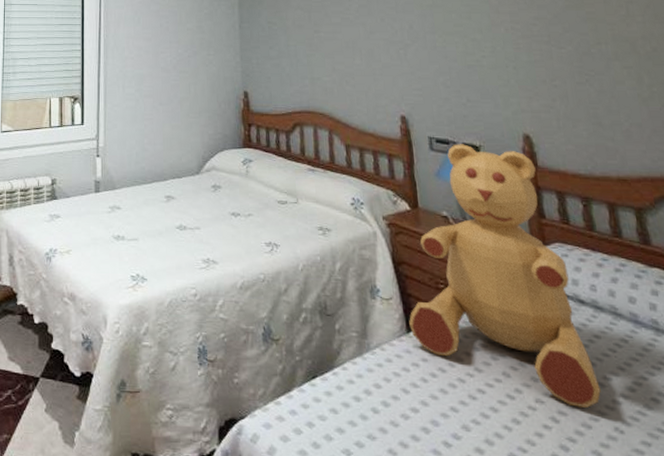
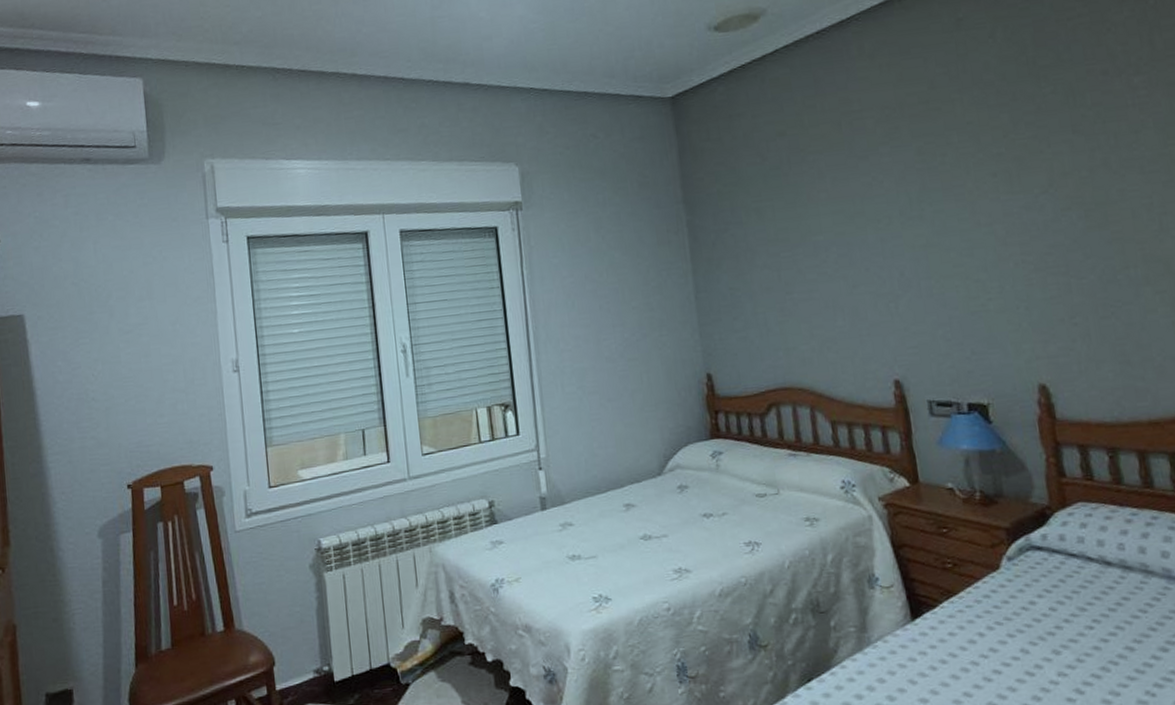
teddy bear: present [409,144,601,408] -> none [913,404,1130,675]

